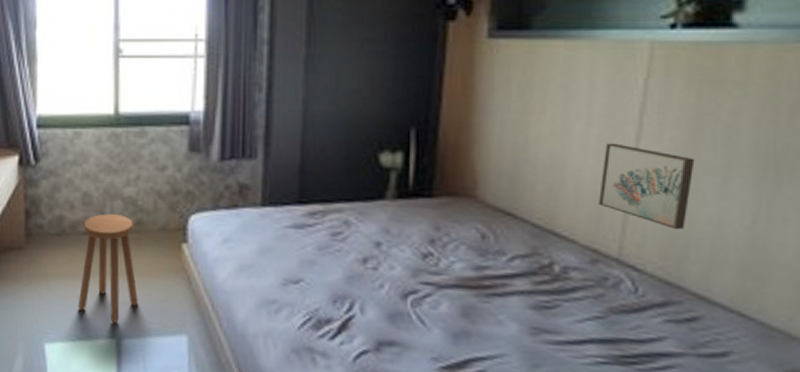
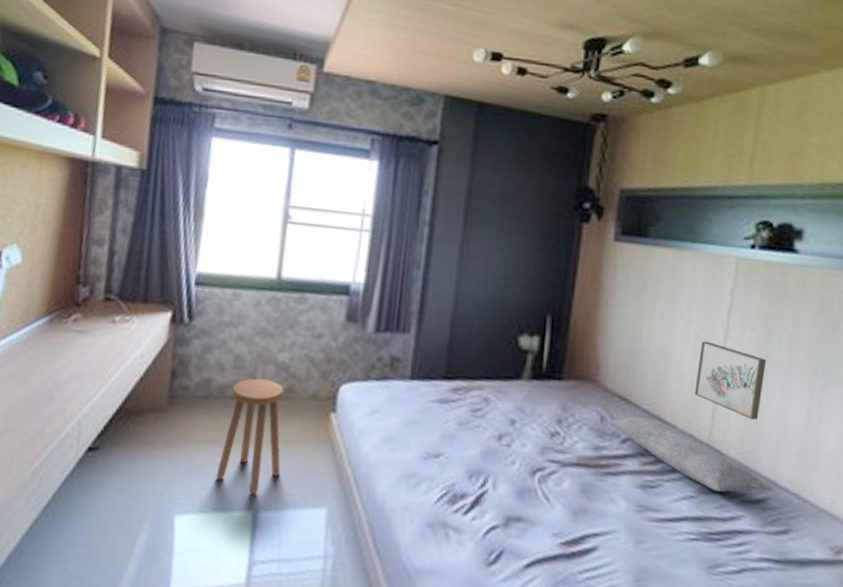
pillow: none [489,232,708,312] -> present [607,416,775,493]

